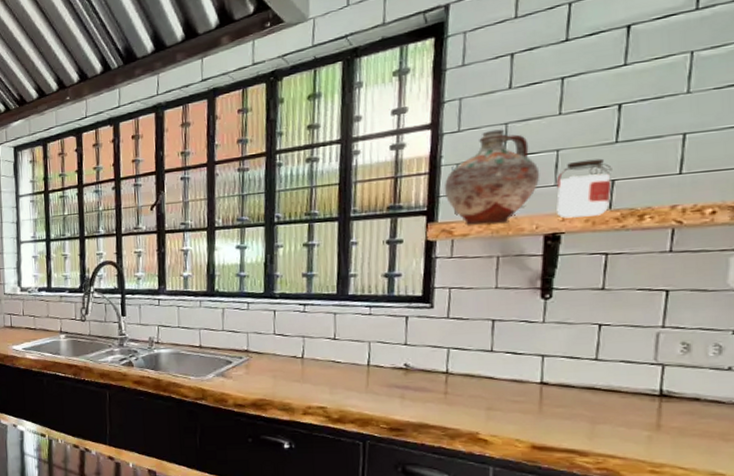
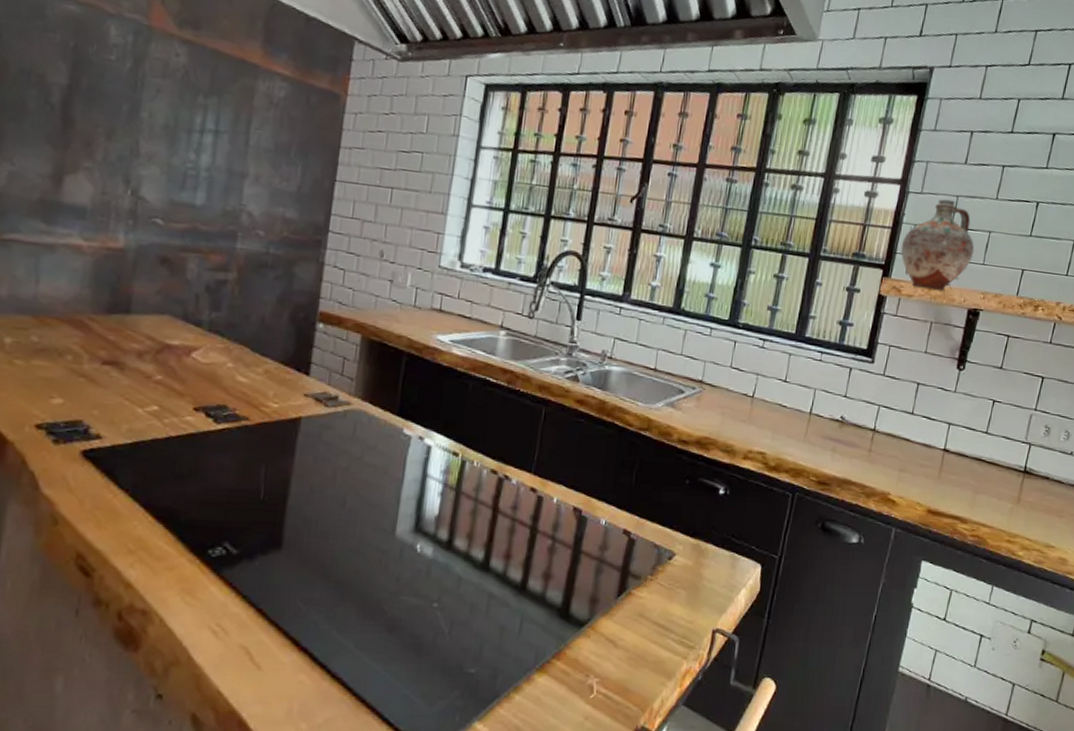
jar: present [557,158,612,218] -> none [980,245,1024,300]

